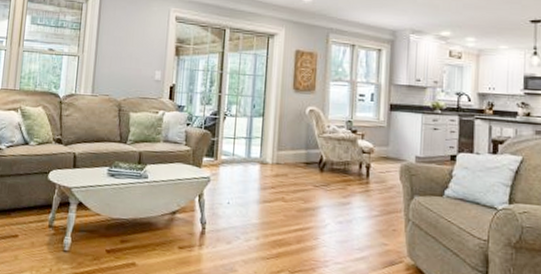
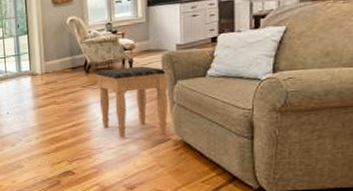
footstool: none [329,171,406,255] -> present [95,66,170,138]

